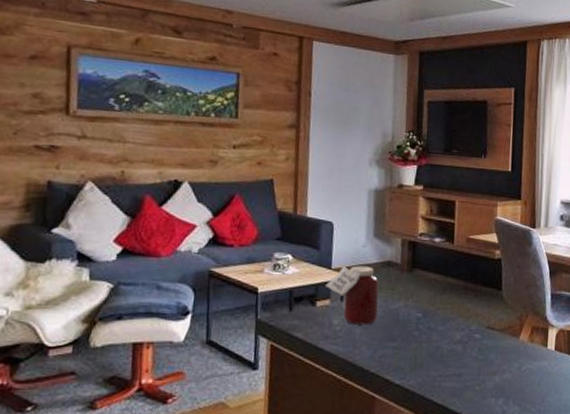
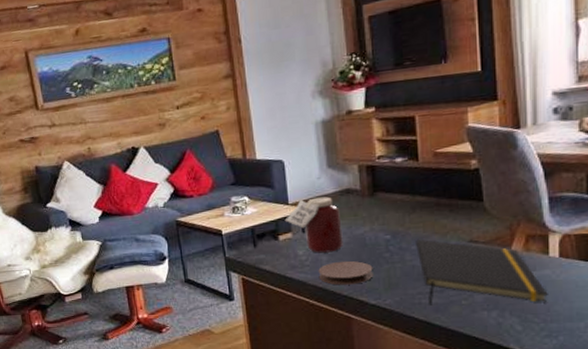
coaster: none [349,335,402,362] -> present [318,260,374,285]
notepad: none [442,320,544,392] -> present [416,239,548,306]

